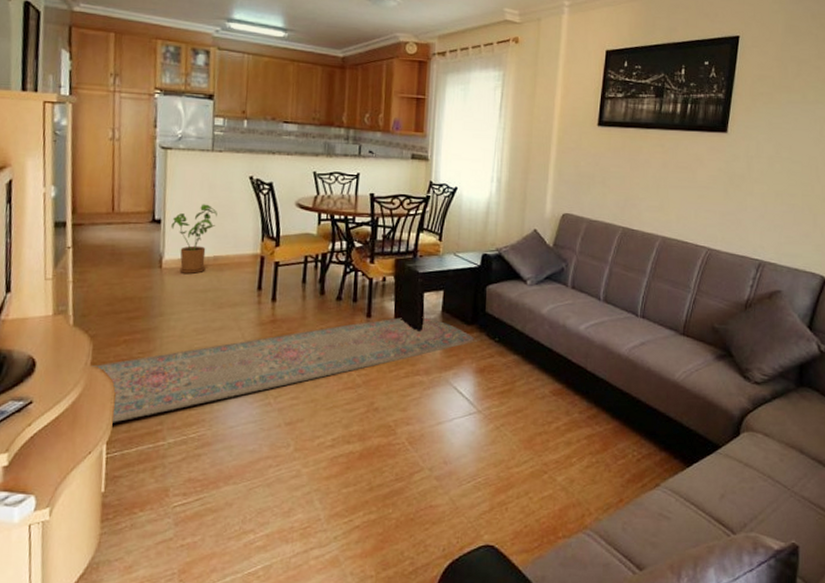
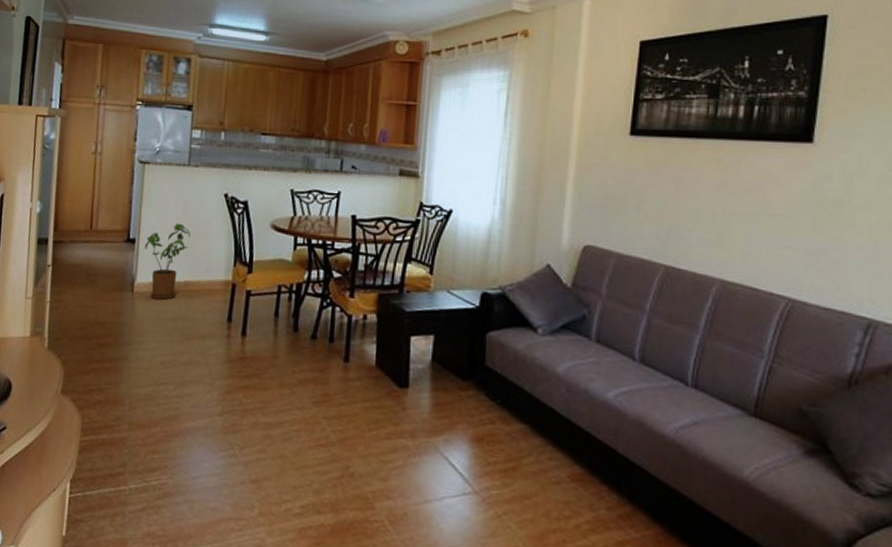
rug: present [91,317,481,423] -> none [62,365,478,460]

